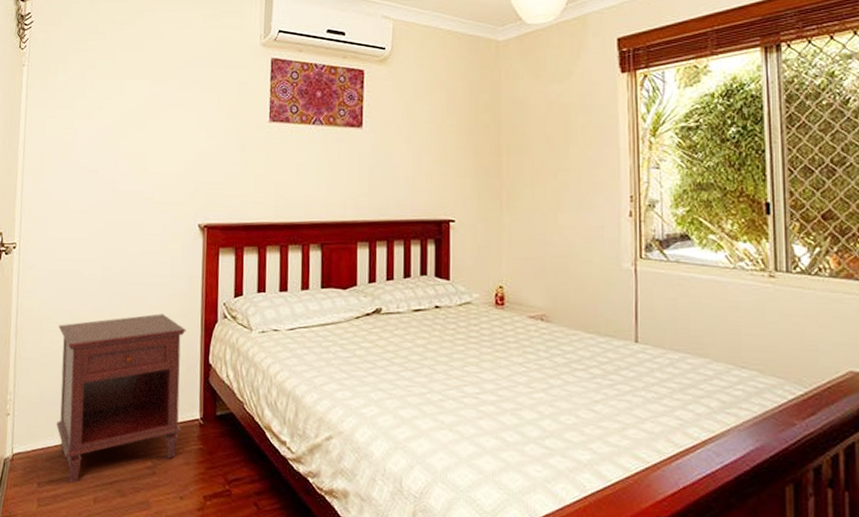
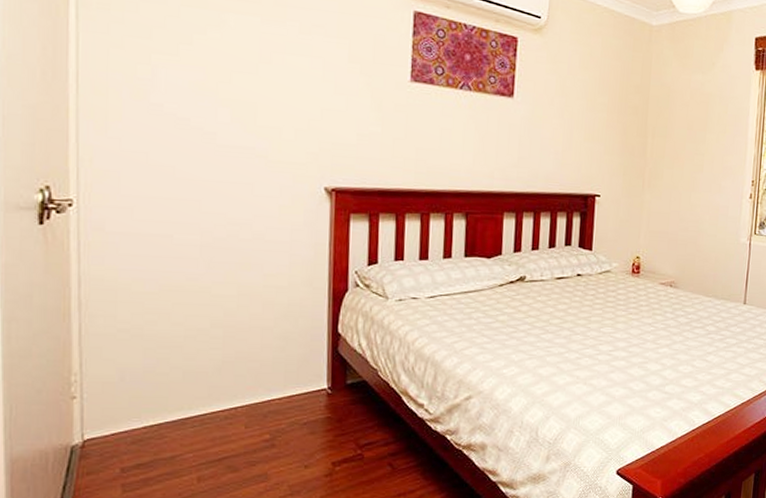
nightstand: present [56,313,186,484] -> none [141,282,311,465]

